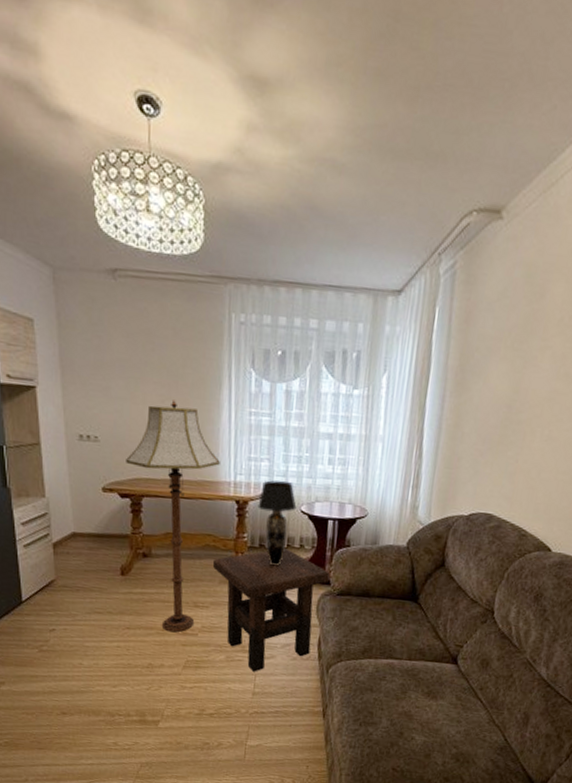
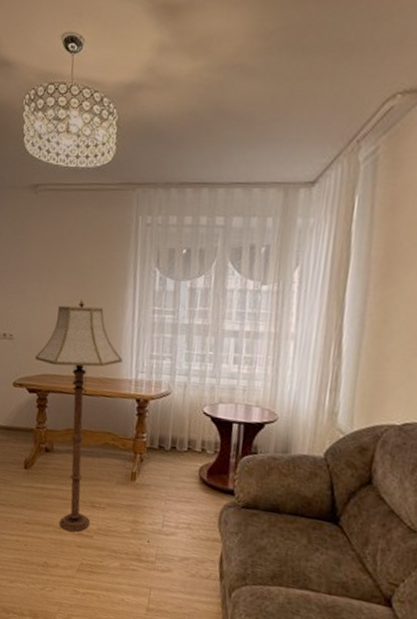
side table: present [212,548,330,672] -> none [111,451,234,585]
table lamp: present [257,480,297,566] -> none [158,379,199,470]

